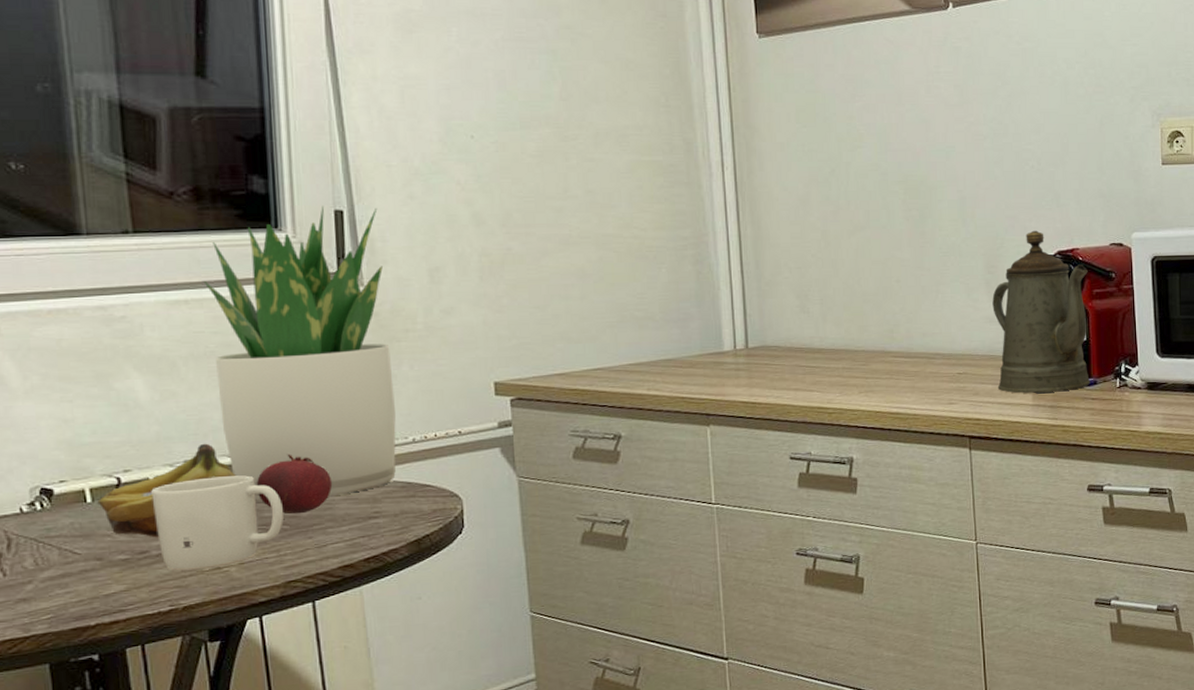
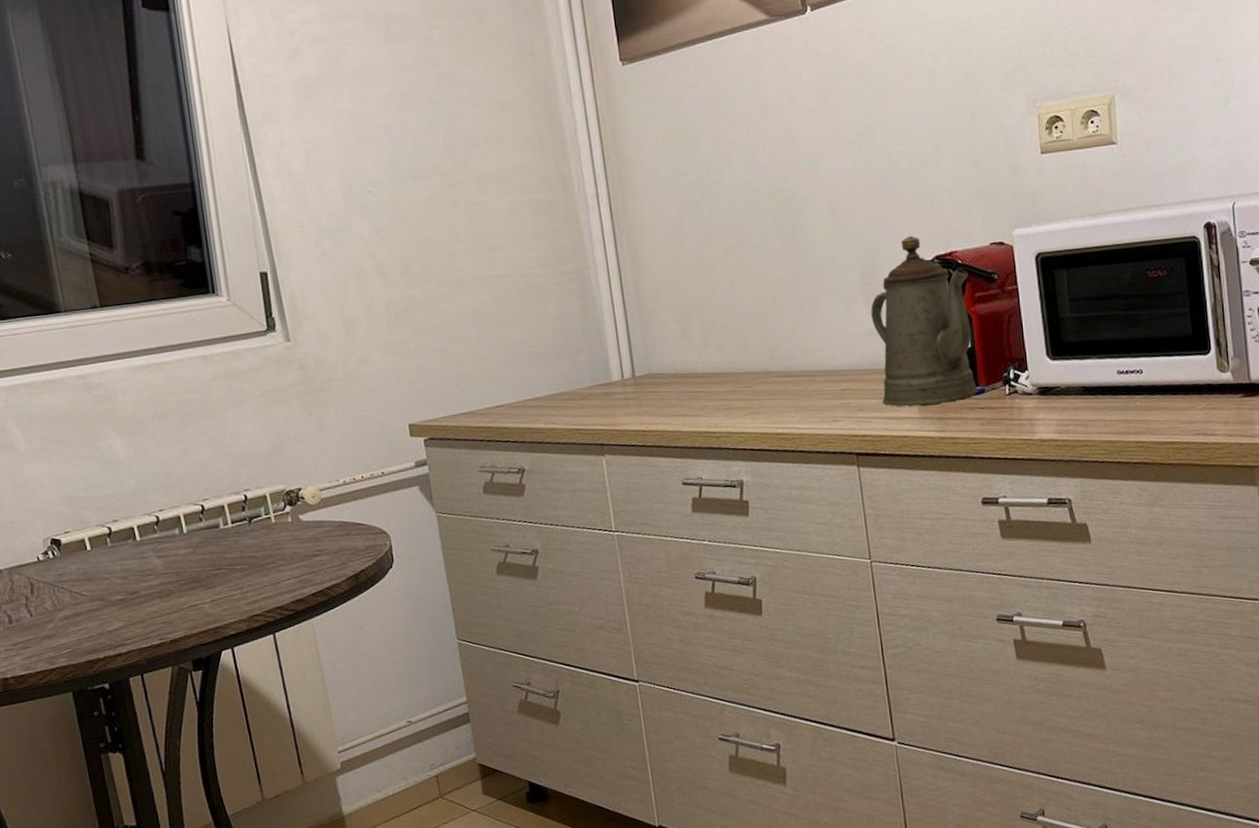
fruit: present [97,443,236,538] -> none [95,493,201,580]
mug: present [151,475,284,571] -> none [136,521,243,609]
planter: present [203,205,396,502] -> none [159,268,332,545]
fruit: present [256,454,333,515] -> none [217,499,281,555]

